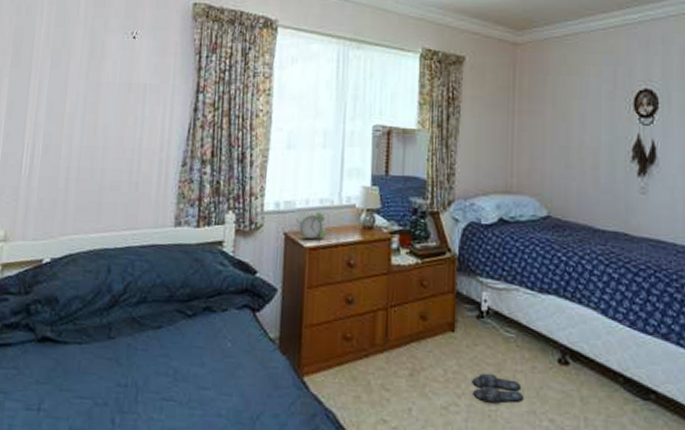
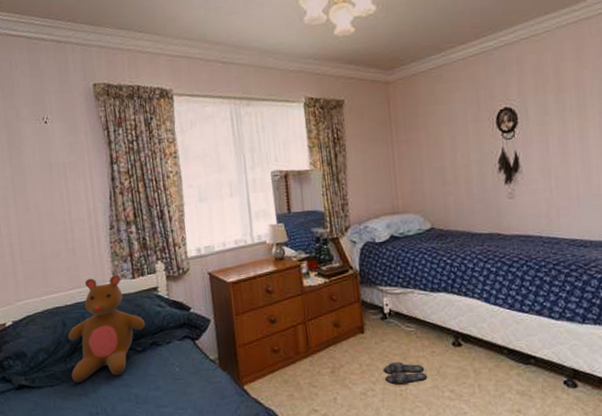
teddy bear: none [105,219,202,344] -> present [67,275,146,383]
alarm clock: present [295,211,330,240] -> none [216,251,247,278]

